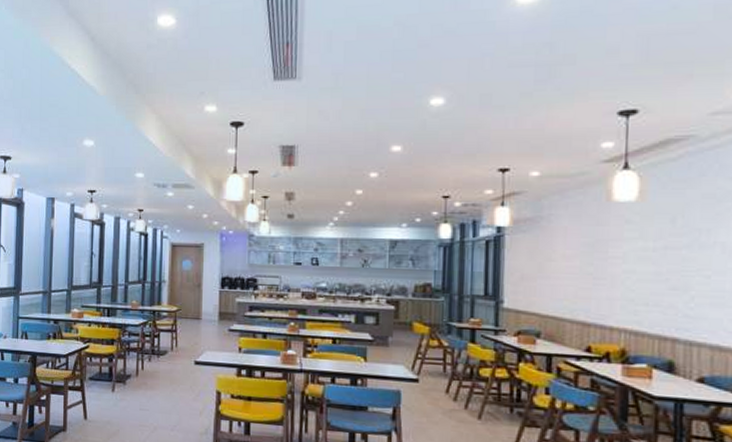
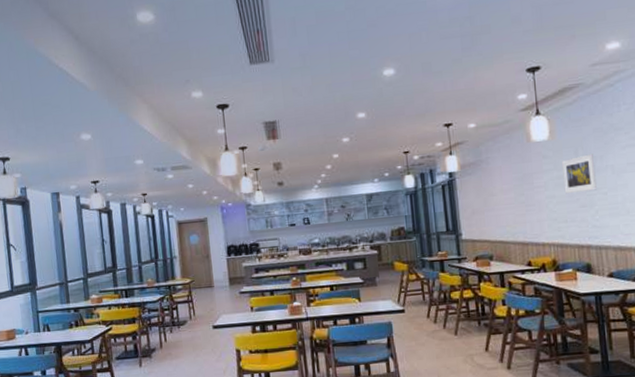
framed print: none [650,225,698,271] -> present [562,154,597,194]

